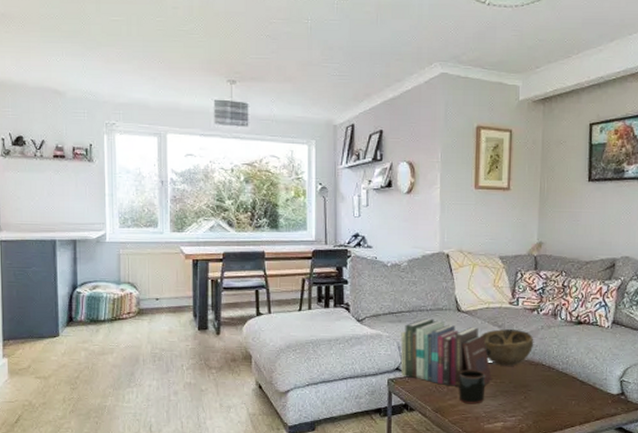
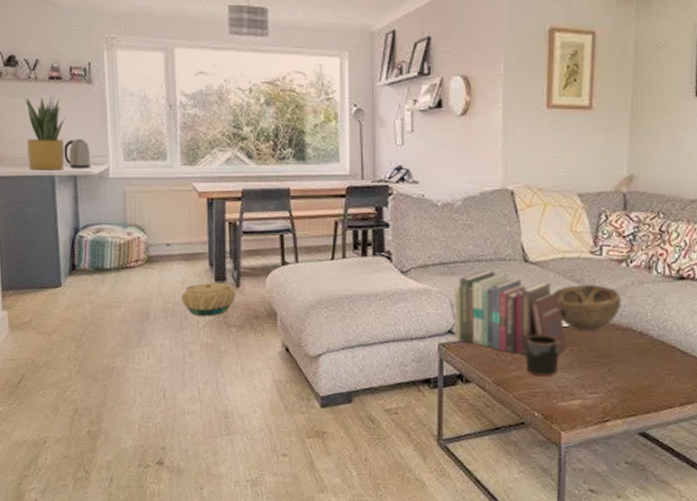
planter: none [30,171,68,236] -> present [24,95,66,171]
kettle: none [65,208,89,234] -> present [63,138,90,168]
basket: none [169,331,217,360] -> present [182,282,236,316]

